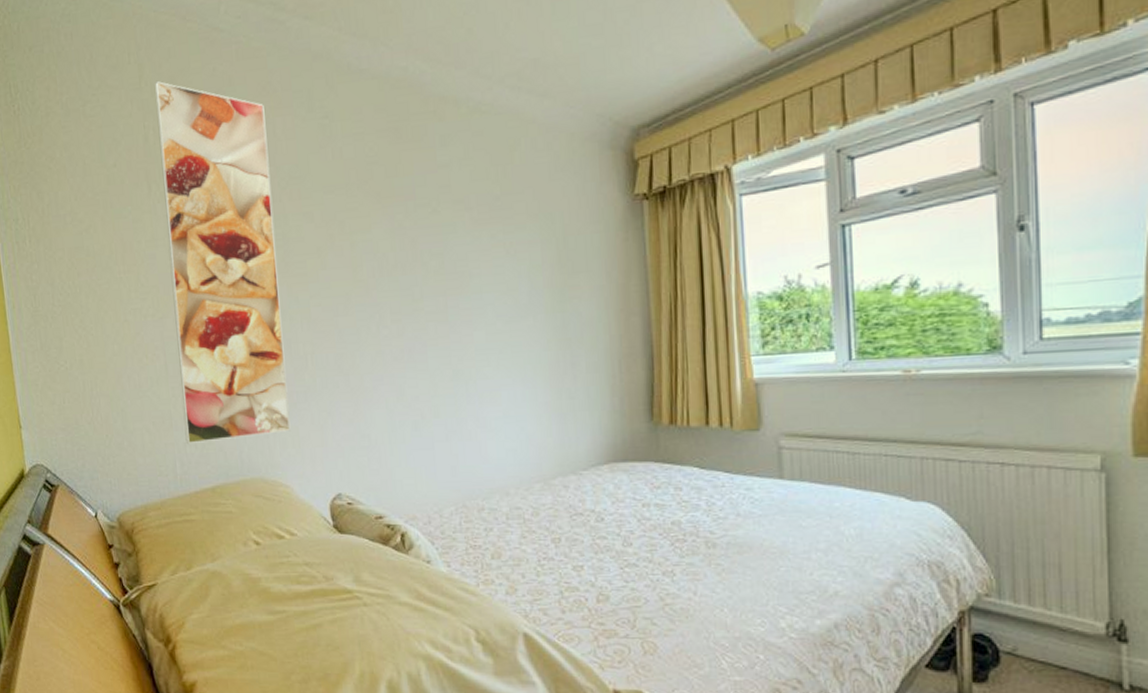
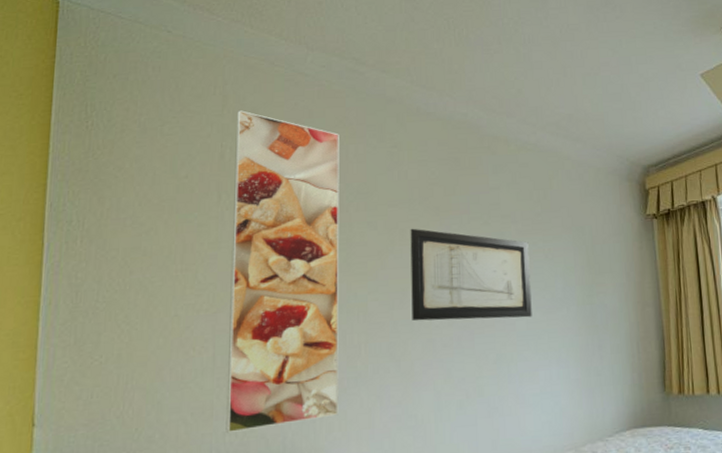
wall art: none [350,219,492,330] -> present [410,228,532,321]

